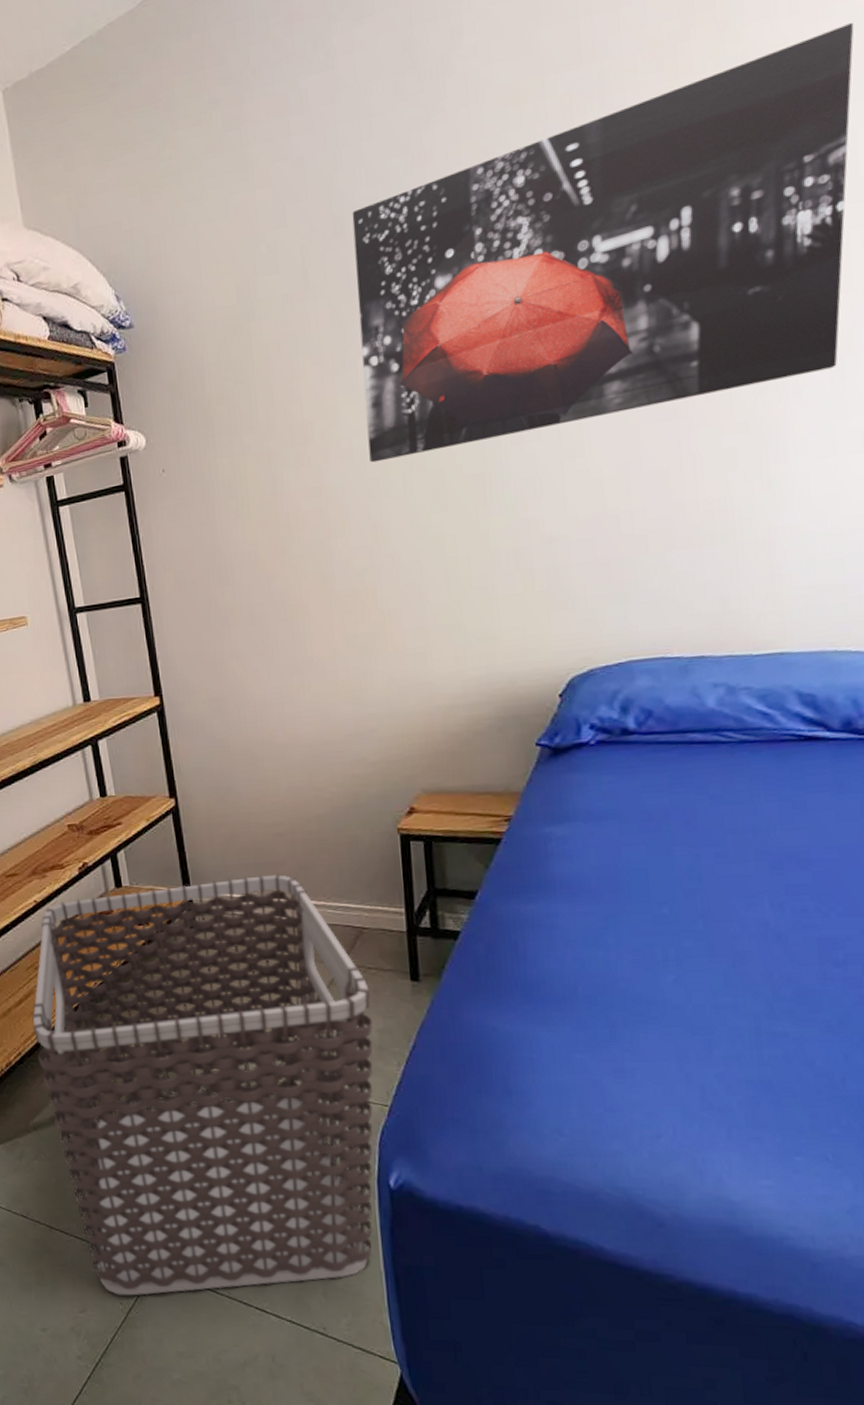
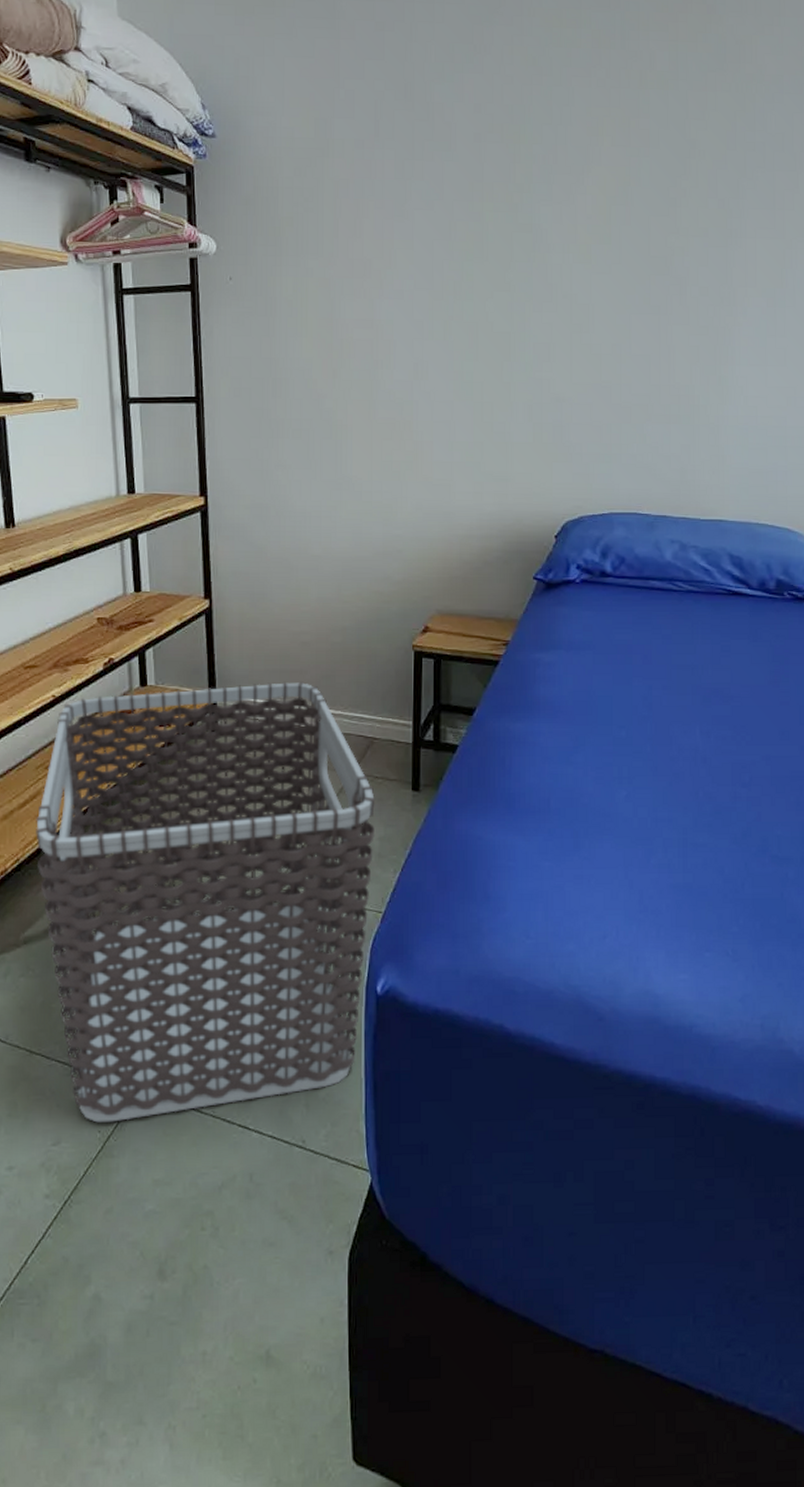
wall art: present [352,23,854,463] -> none [417,34,796,307]

